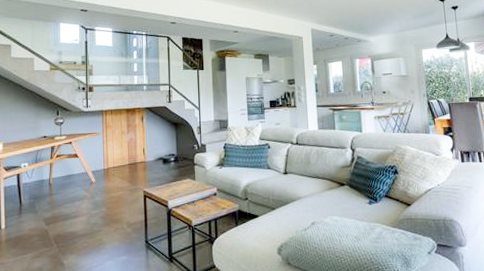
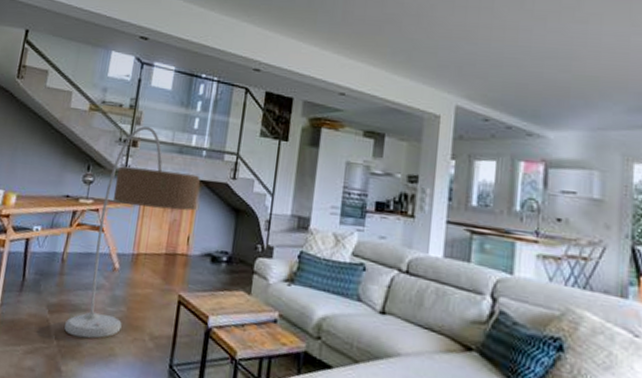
floor lamp: none [61,75,146,237] -> present [64,126,200,339]

